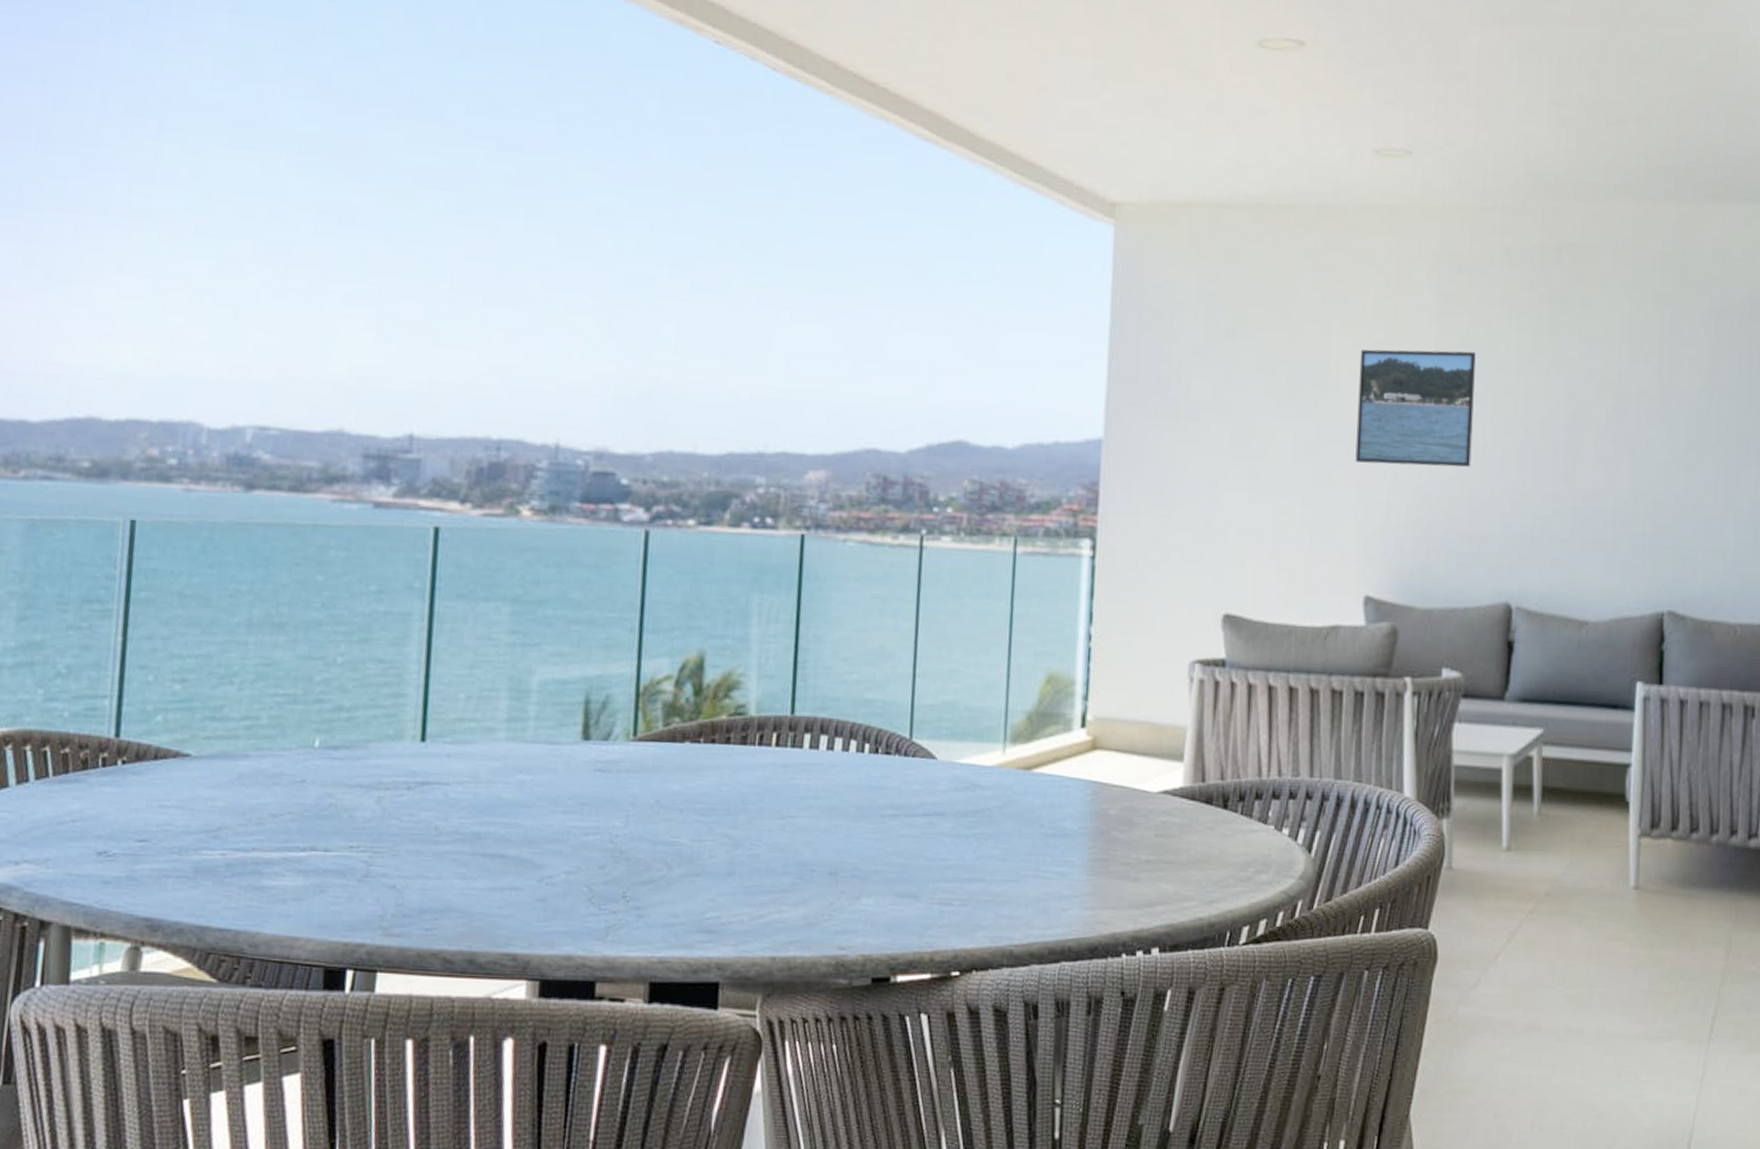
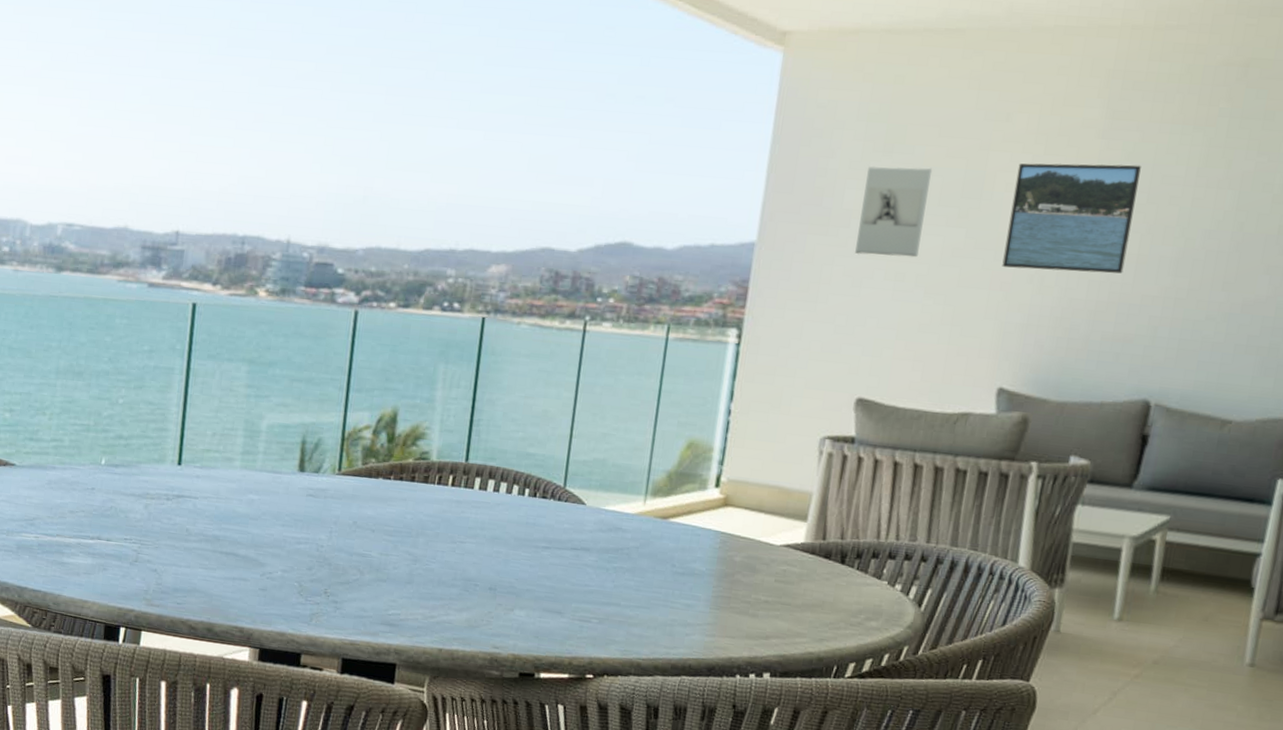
wall sculpture: none [1207,352,1277,453] -> present [855,165,933,258]

